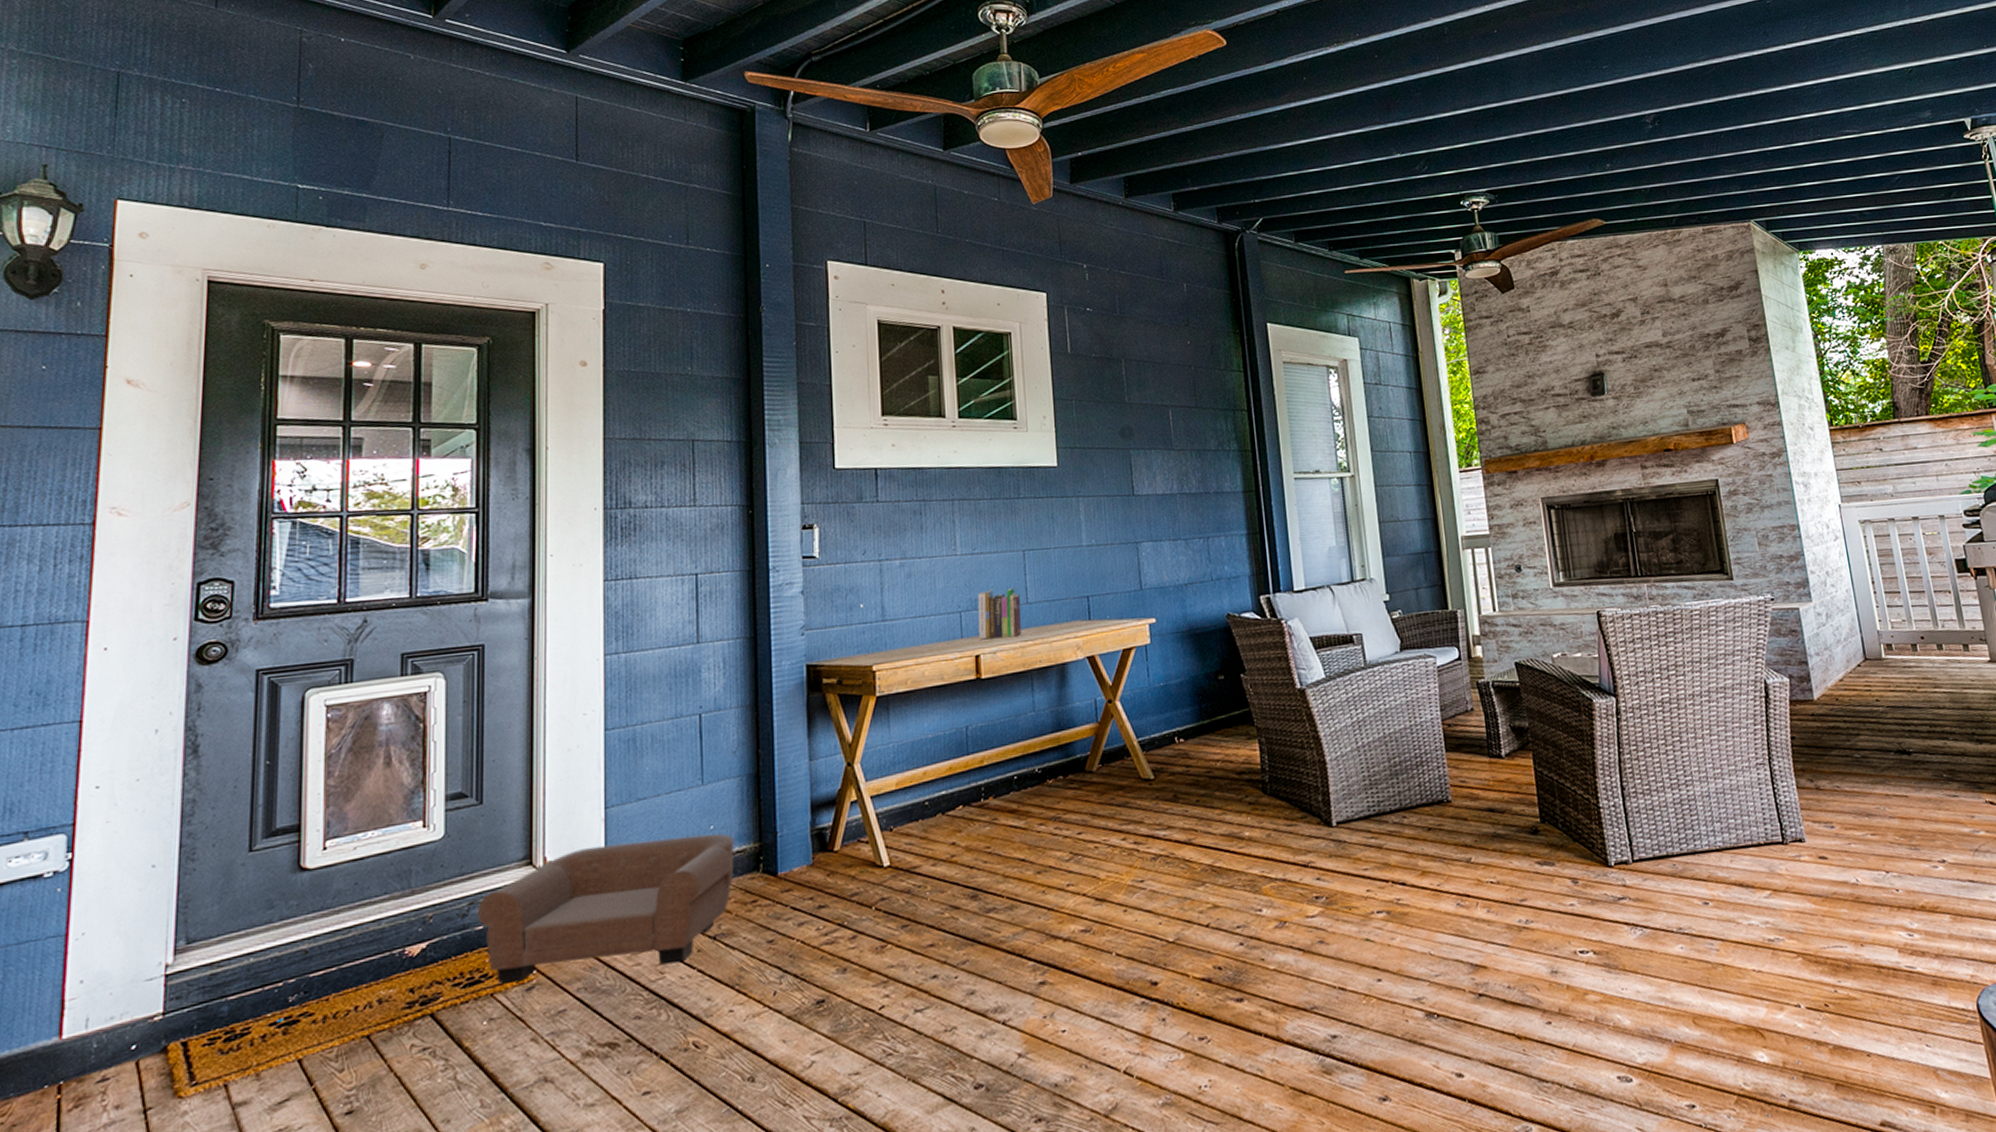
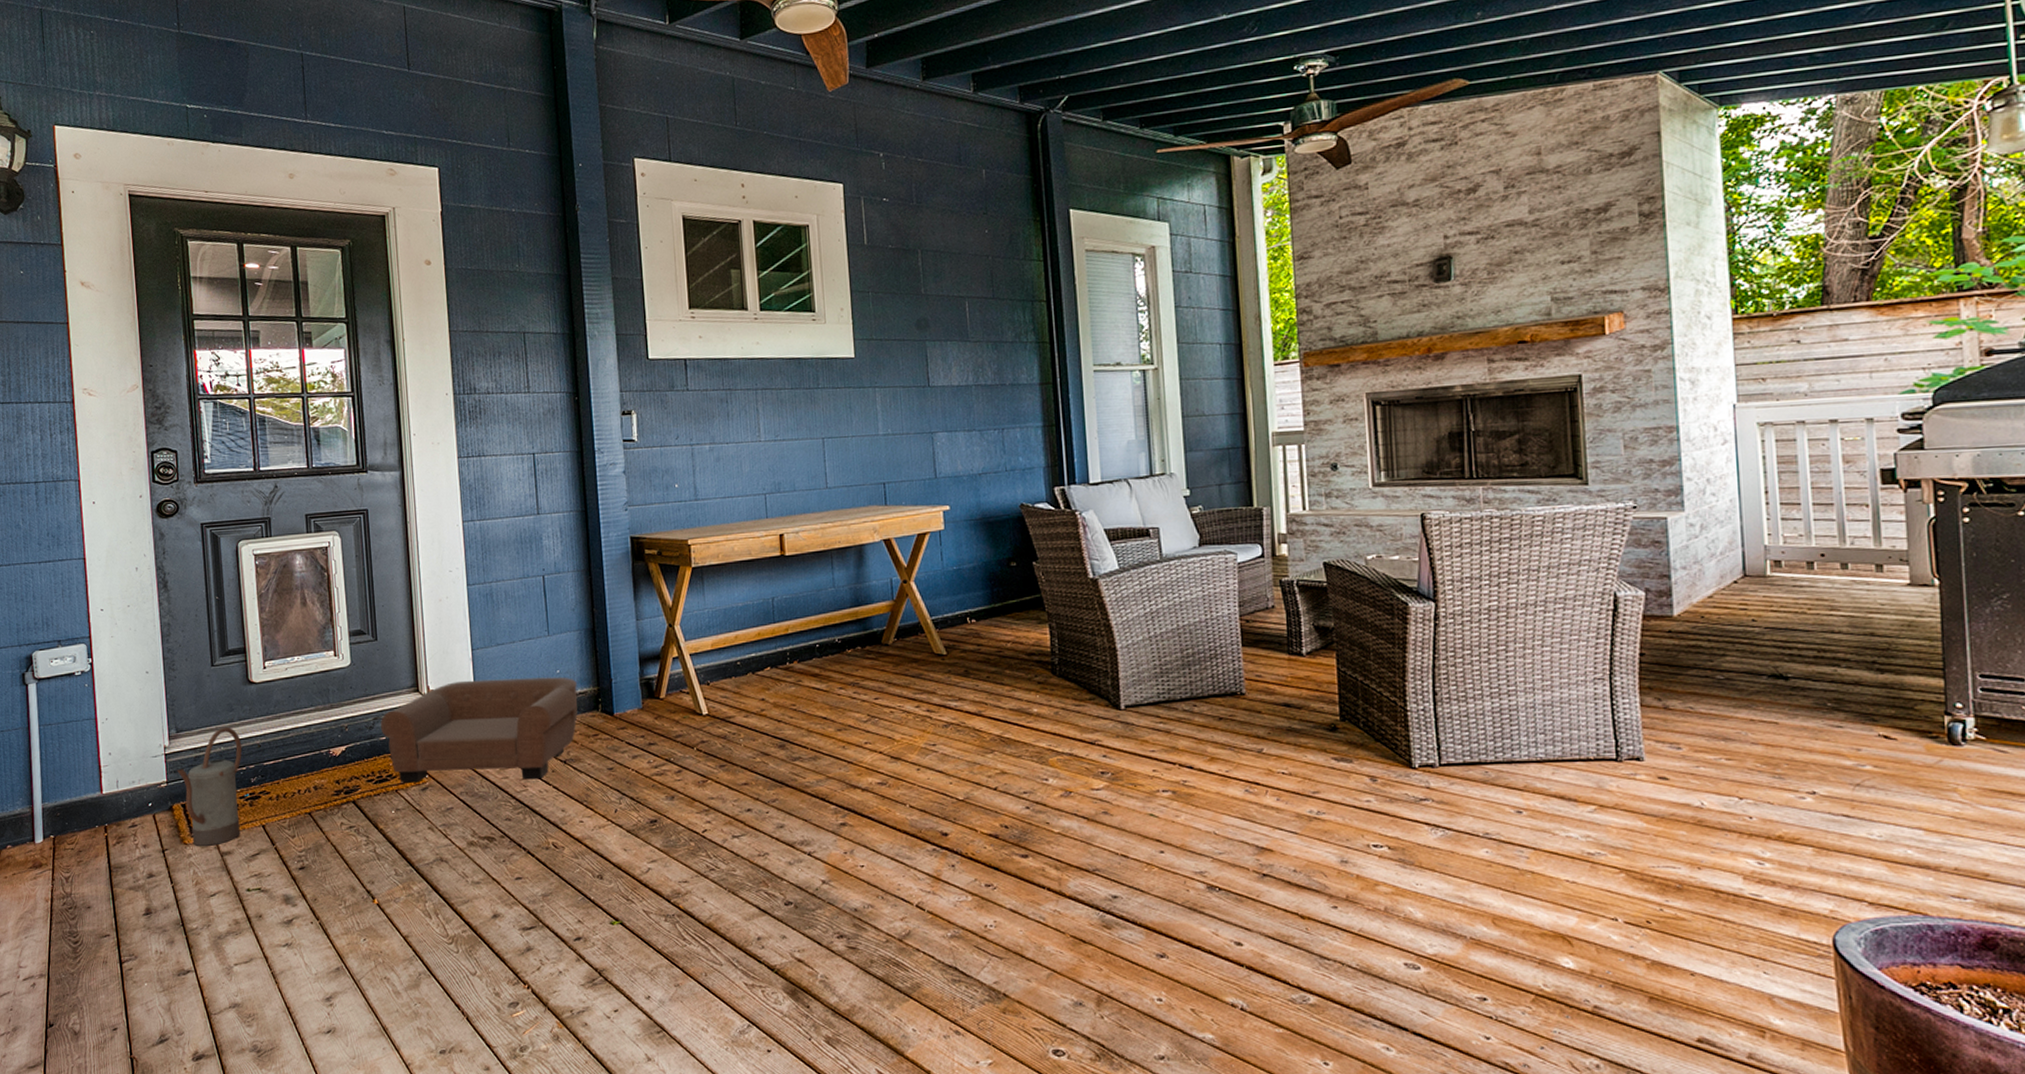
watering can: none [181,930,281,1099] -> present [177,726,243,846]
books: present [977,587,1021,640] -> none [781,472,821,520]

